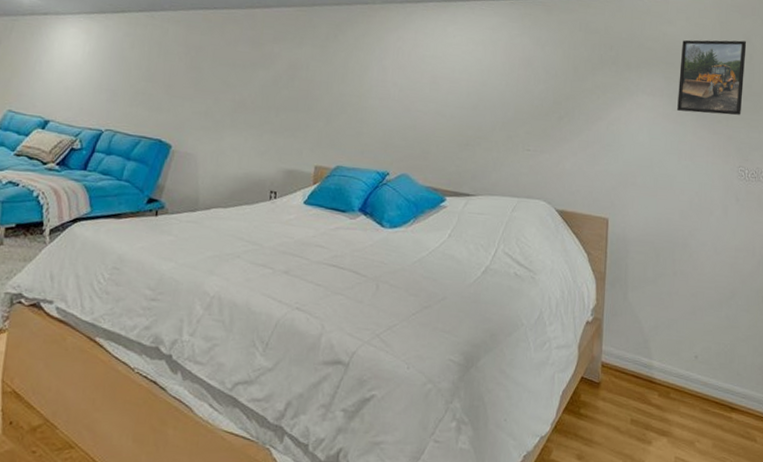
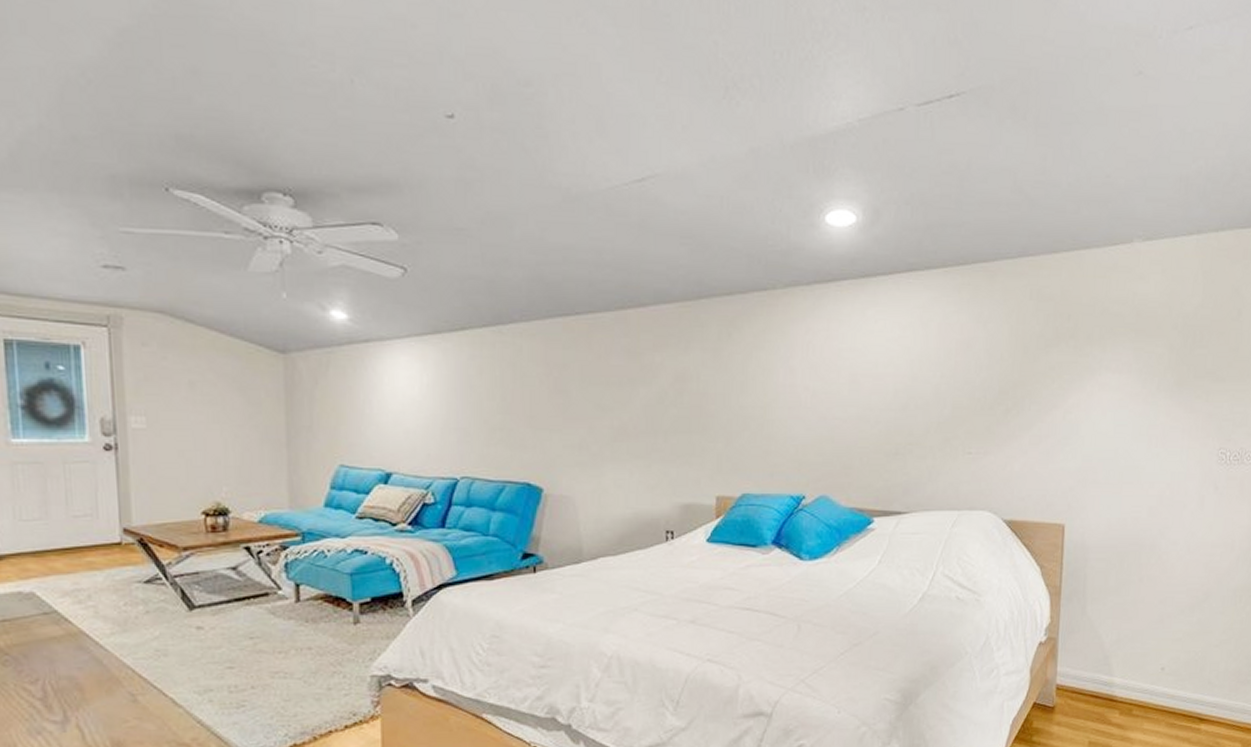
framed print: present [677,39,747,115] -> none [1148,293,1235,389]

